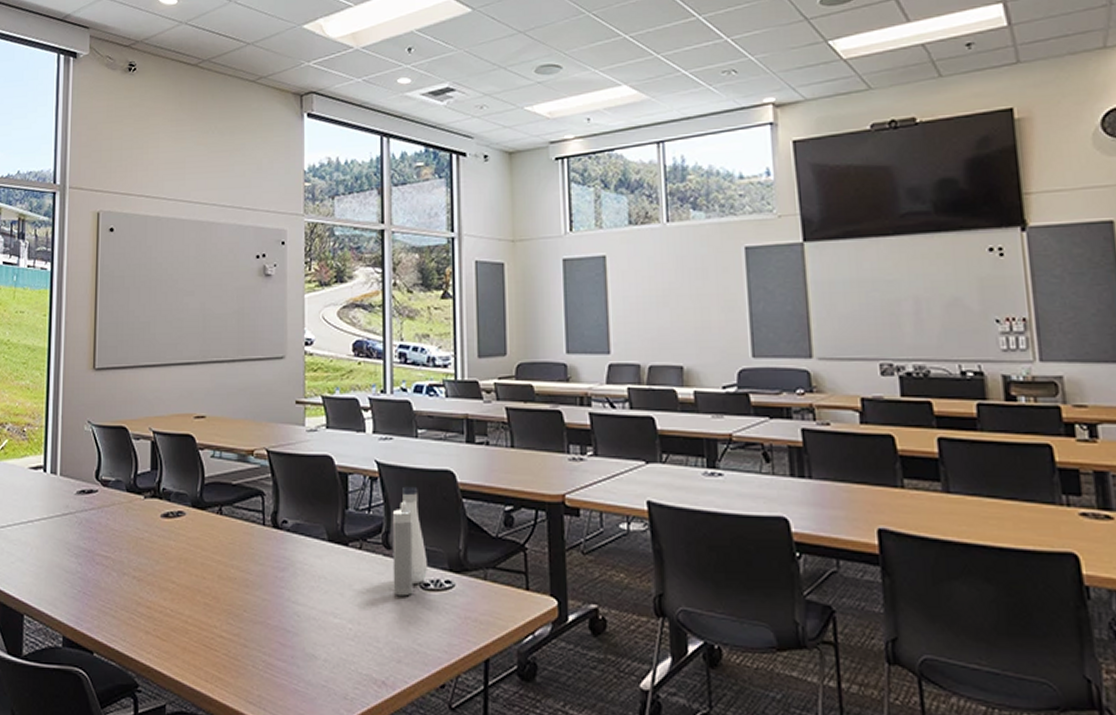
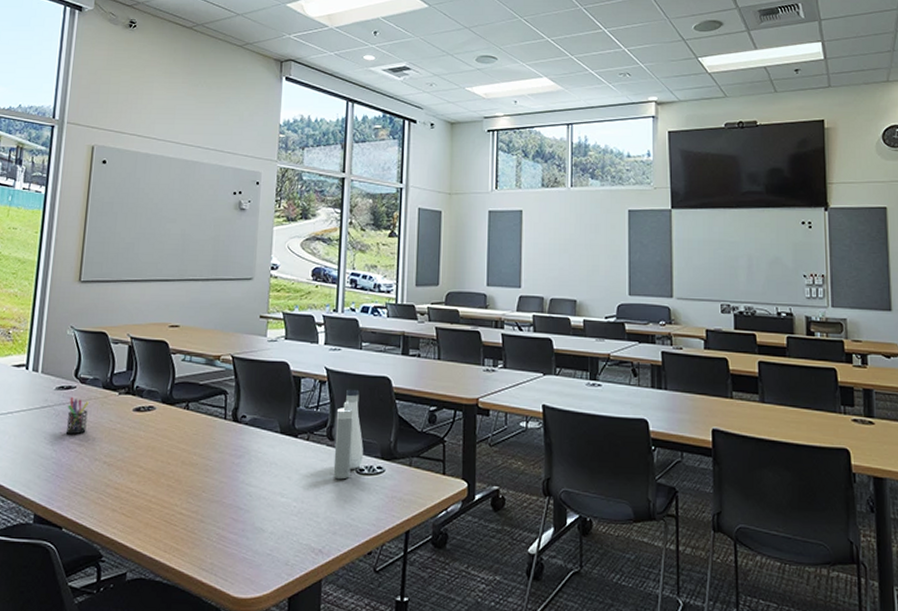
pen holder: none [90,501,112,546] -> present [65,396,89,435]

